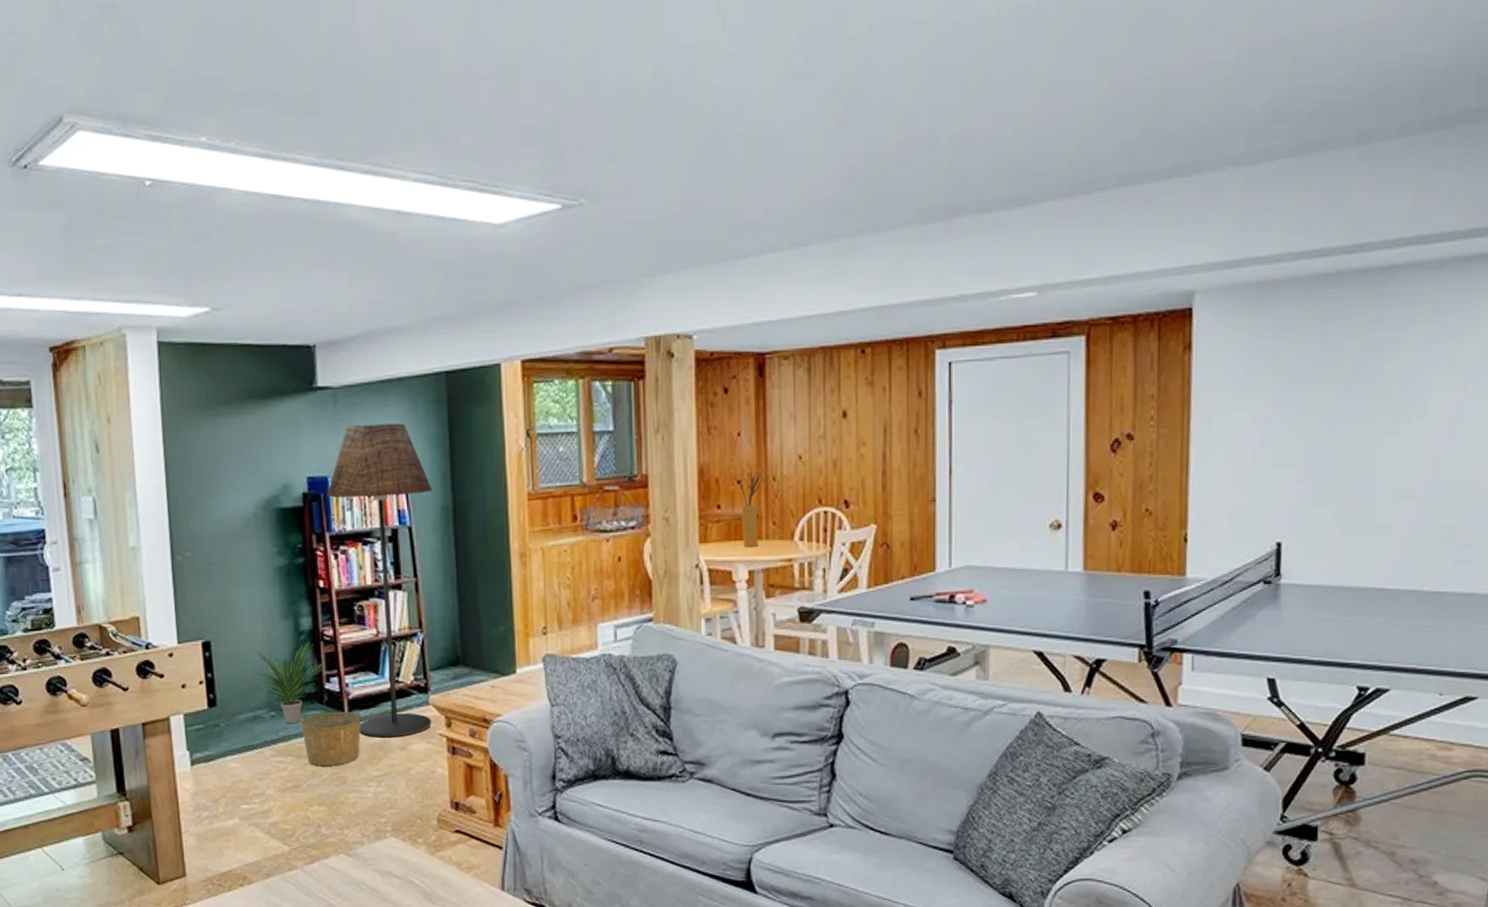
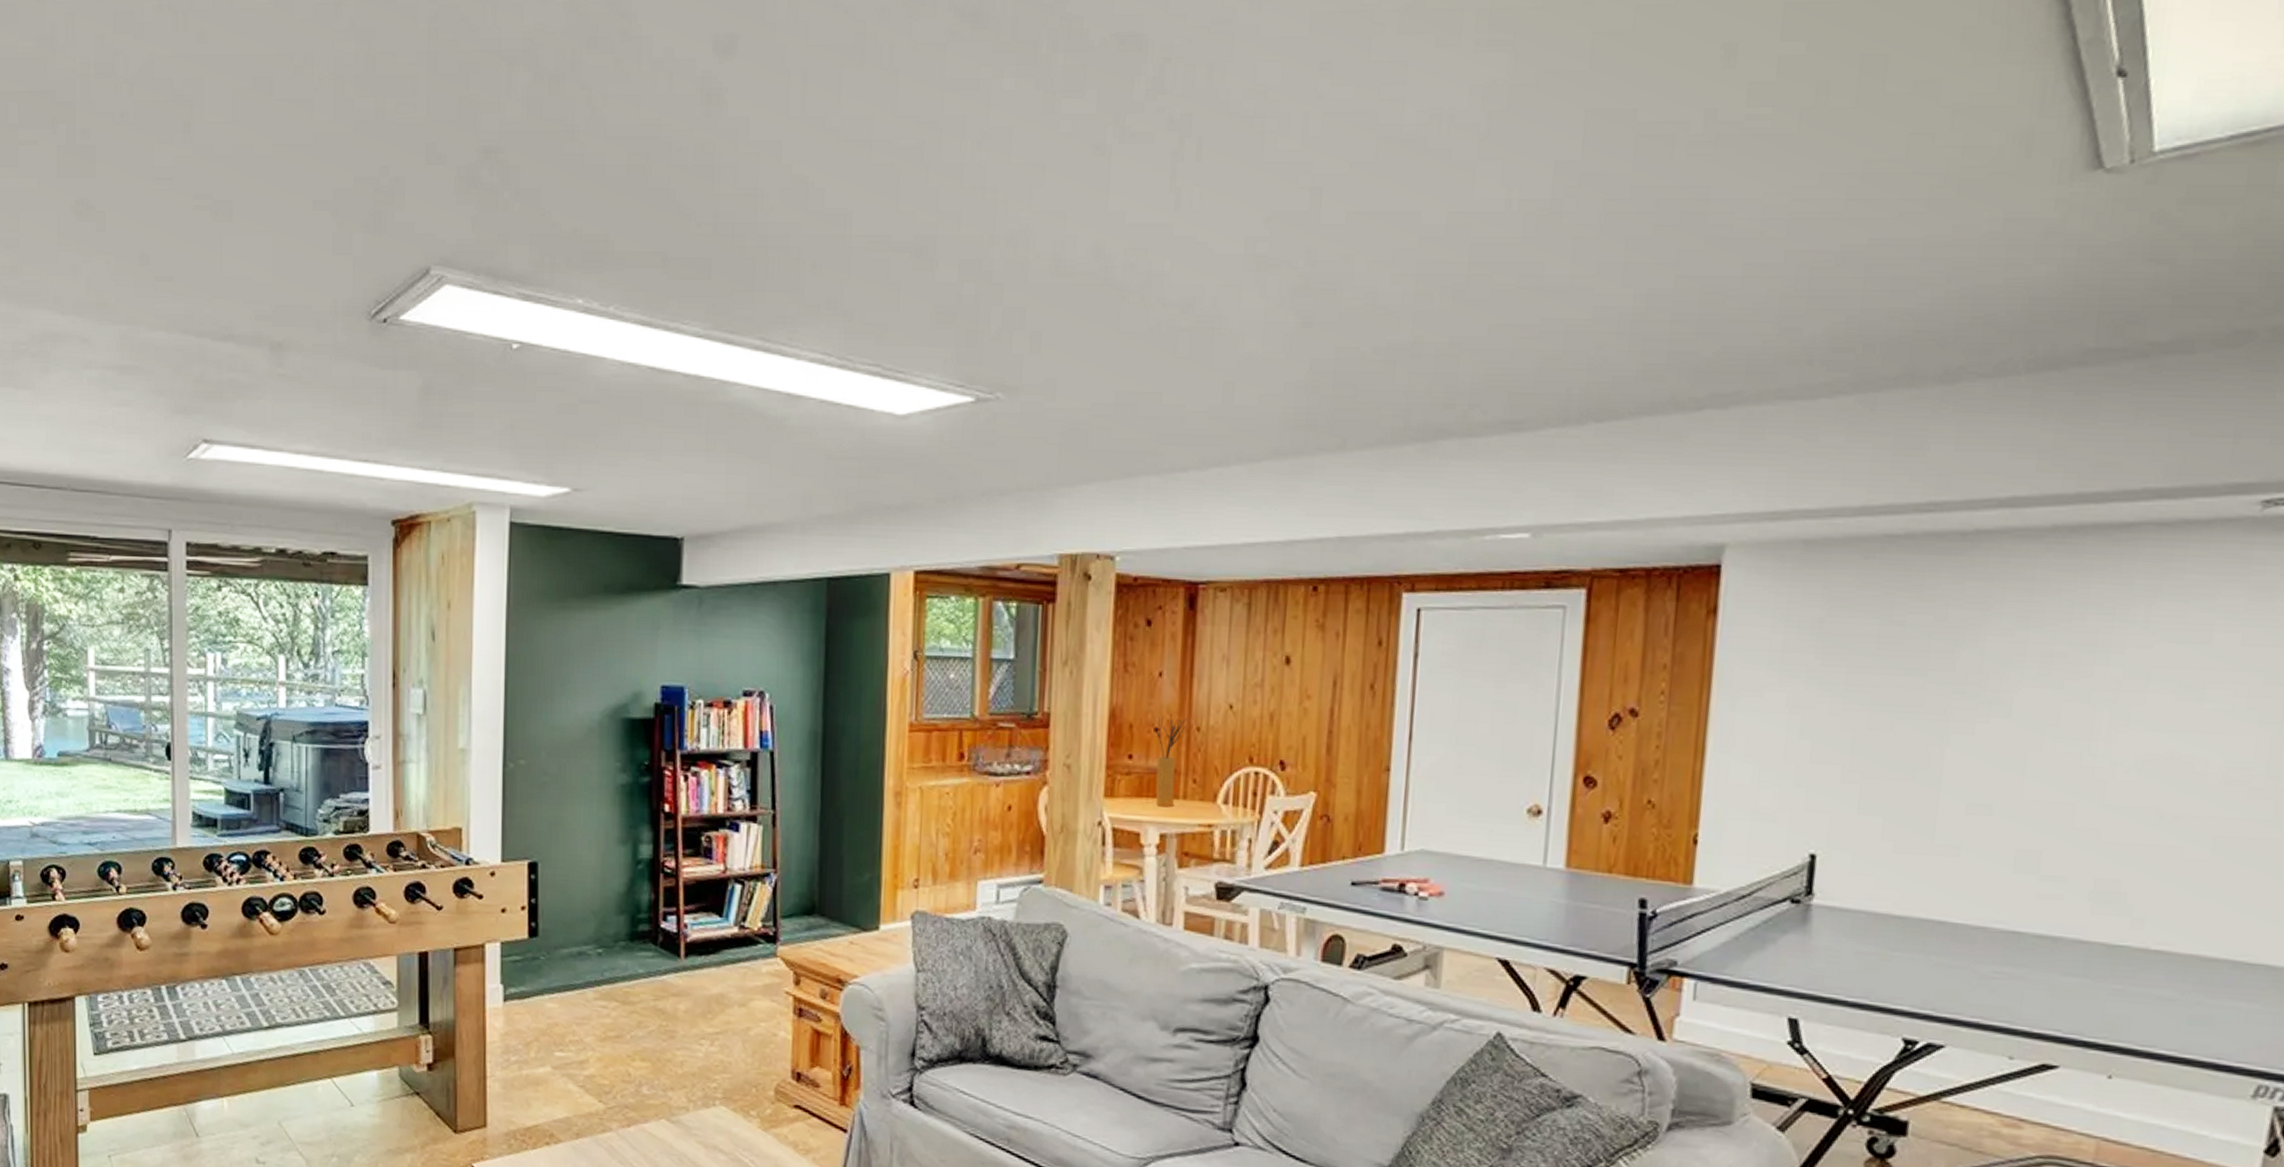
potted plant: present [253,641,326,724] -> none [582,872,664,965]
basket: present [300,711,361,766] -> none [629,953,698,1017]
floor lamp: present [327,423,432,738] -> none [682,630,801,991]

